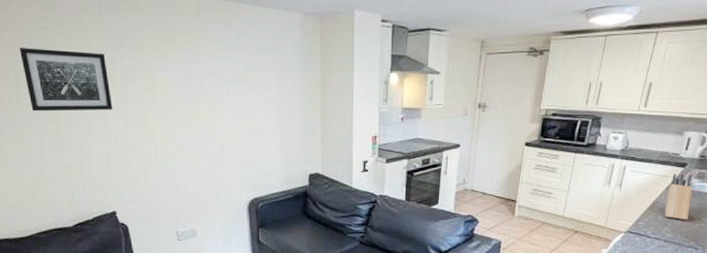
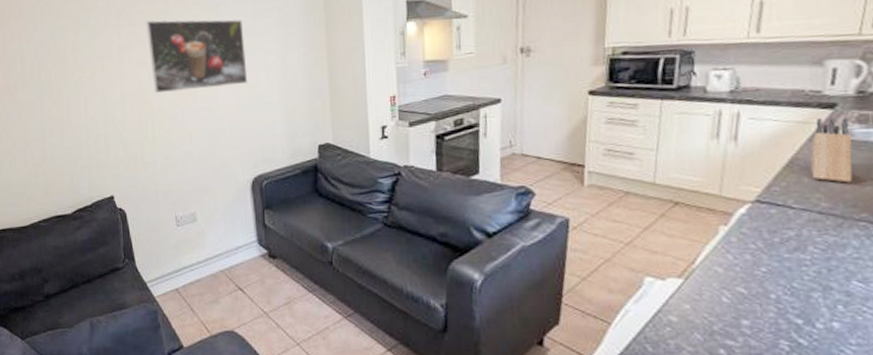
wall art: present [19,48,113,111] -> none [24,31,111,96]
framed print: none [150,48,248,117] -> present [146,19,248,93]

